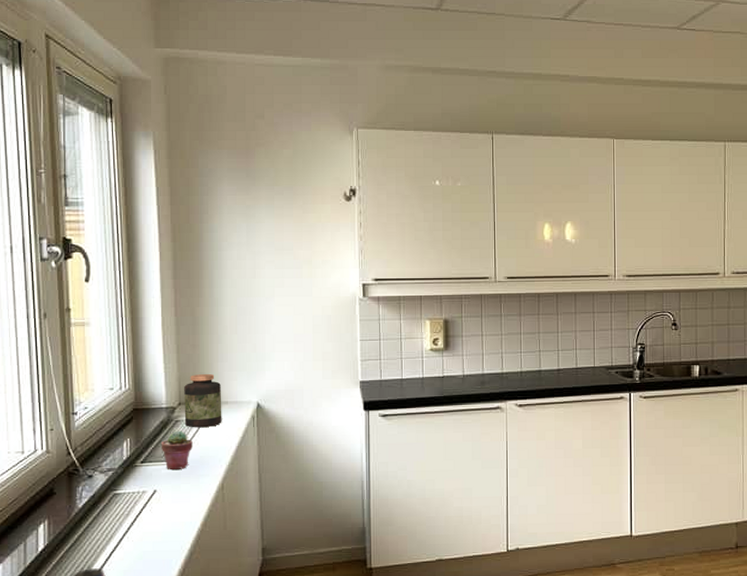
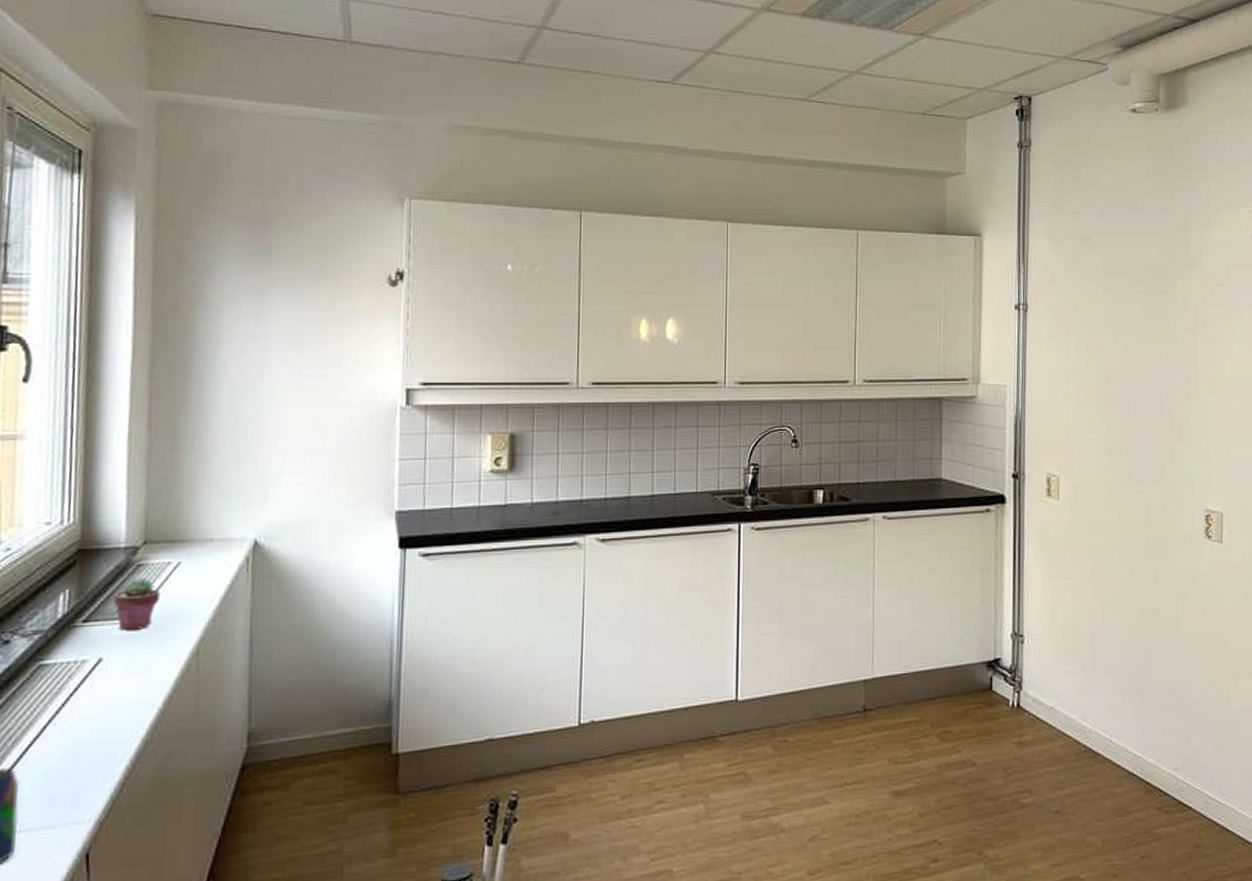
jar: present [184,373,222,428] -> none [150,502,206,574]

